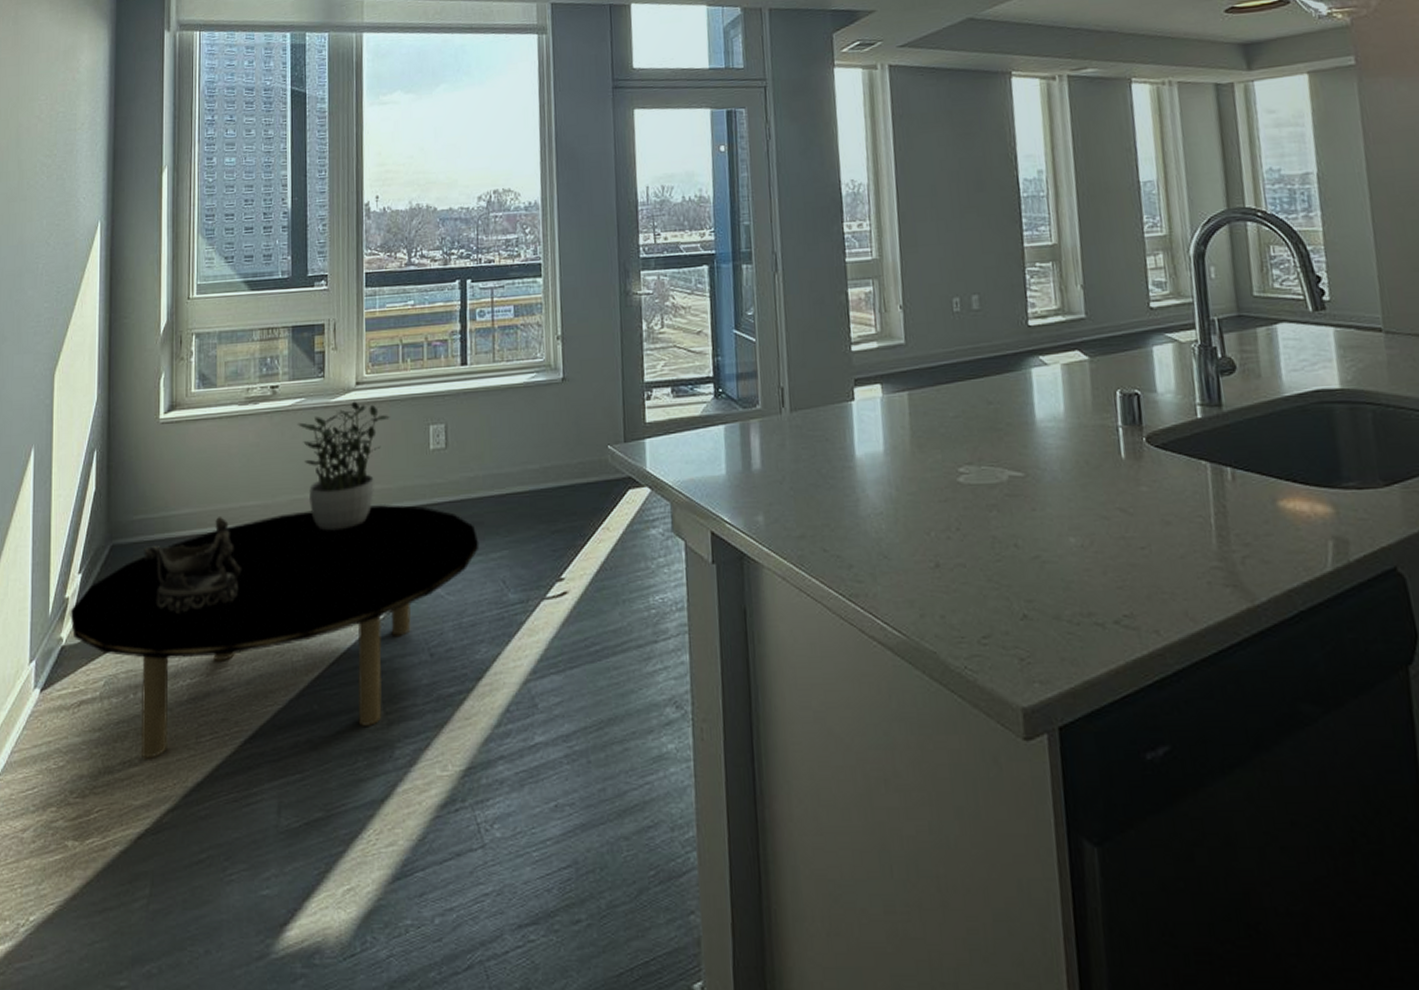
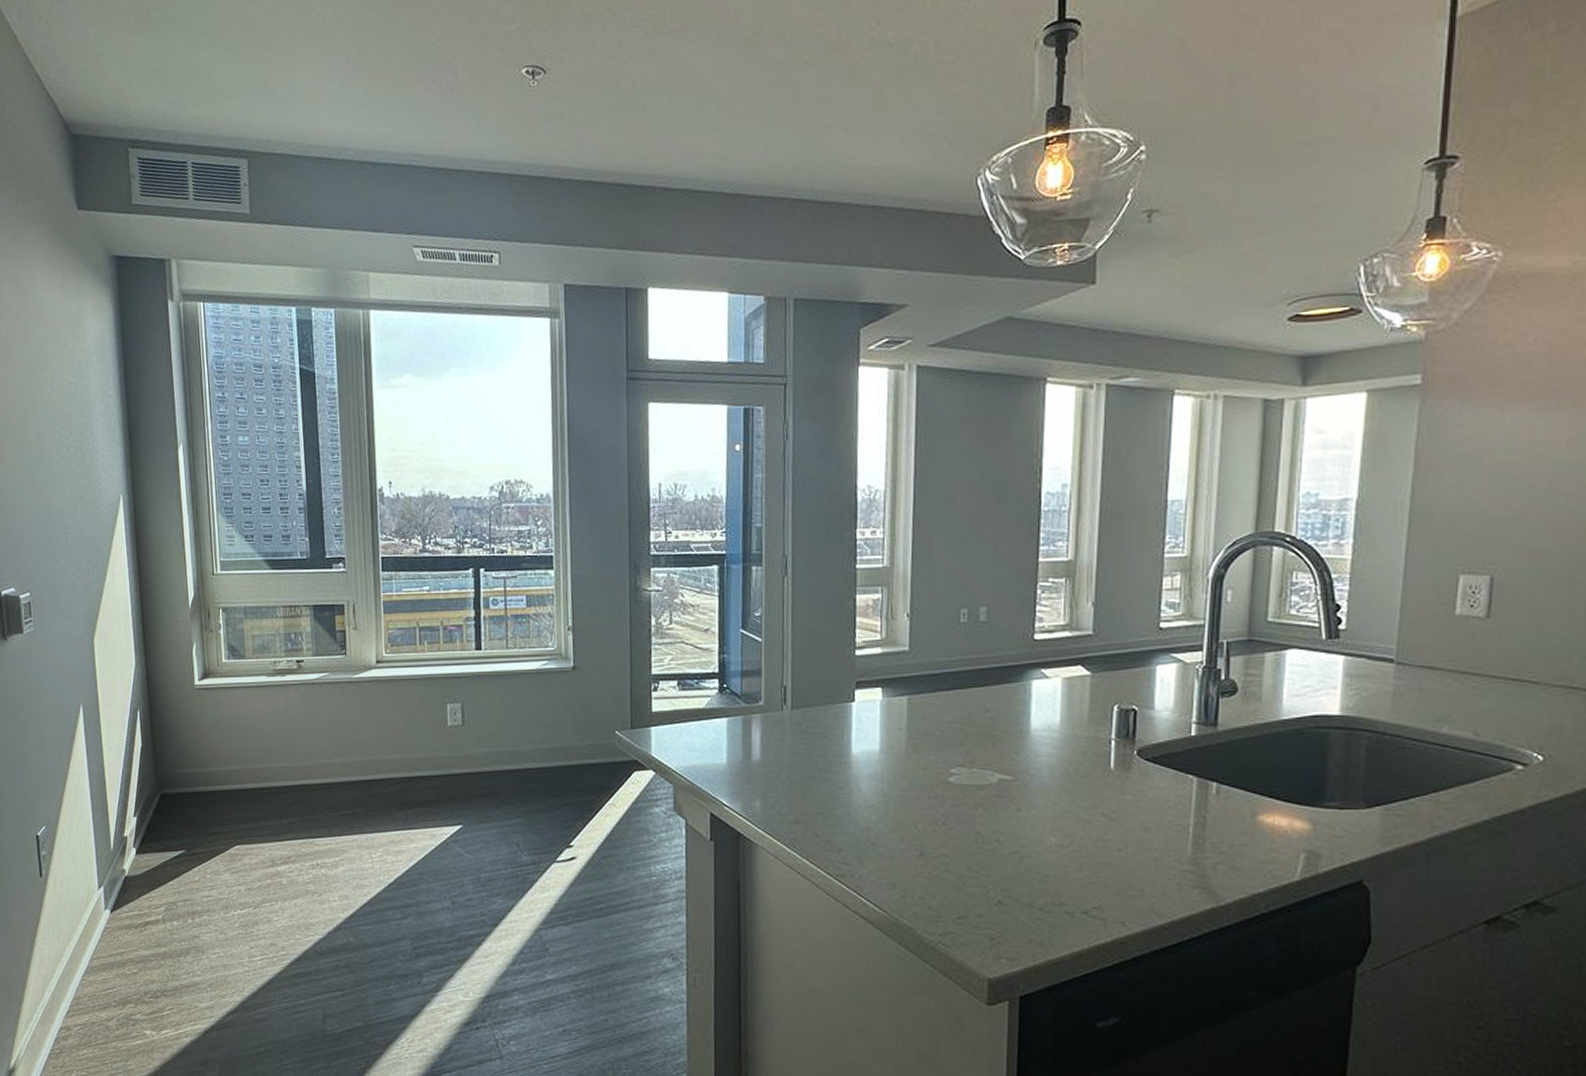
coffee table: present [70,503,480,759] -> none [129,771,495,971]
decorative bowl: present [144,515,241,614] -> none [190,774,279,855]
potted plant: present [297,401,390,530] -> none [323,678,409,791]

